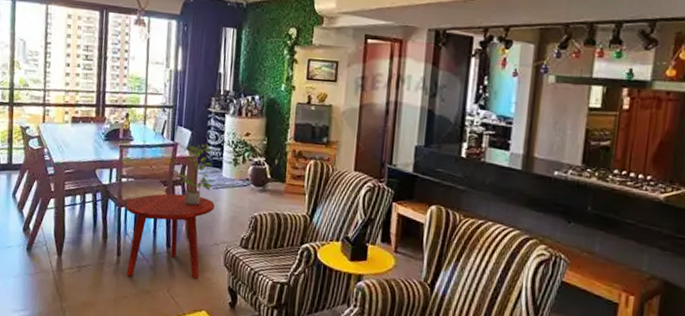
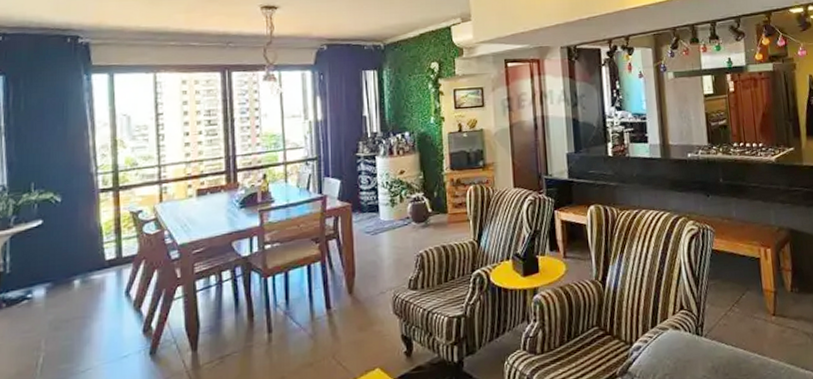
side table: present [126,193,215,278] -> none [273,246,376,354]
potted plant: present [179,143,215,206] -> none [332,189,372,258]

